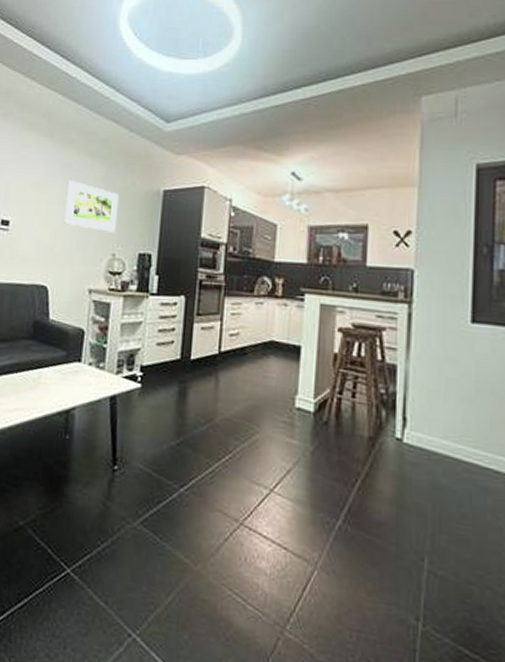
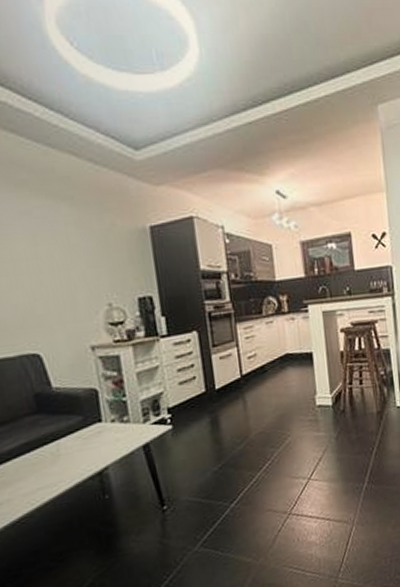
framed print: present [64,180,120,233] -> none [32,229,105,282]

